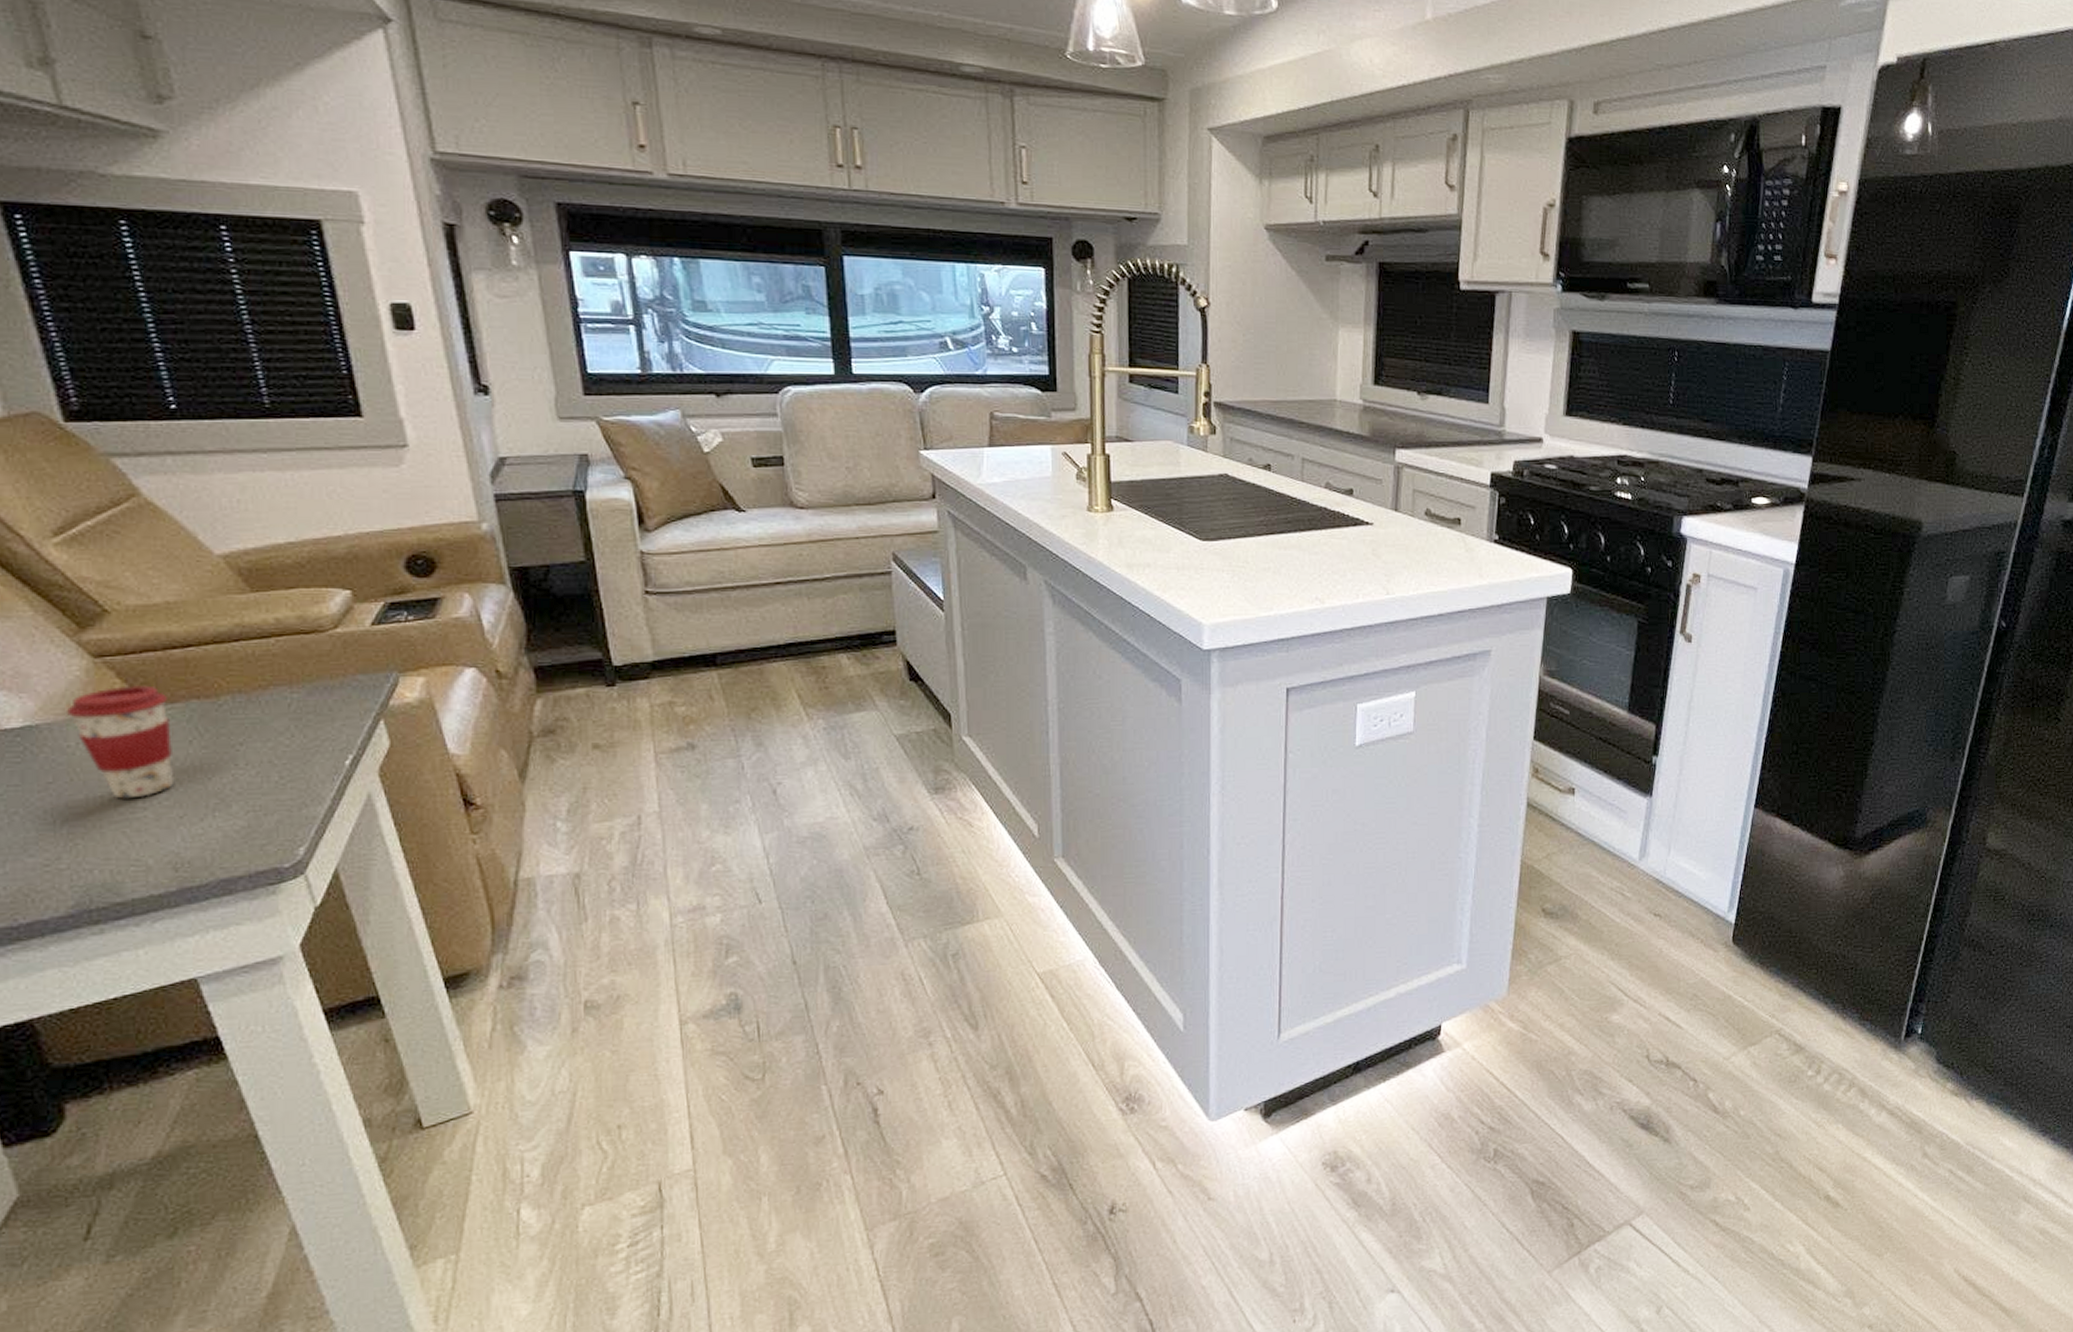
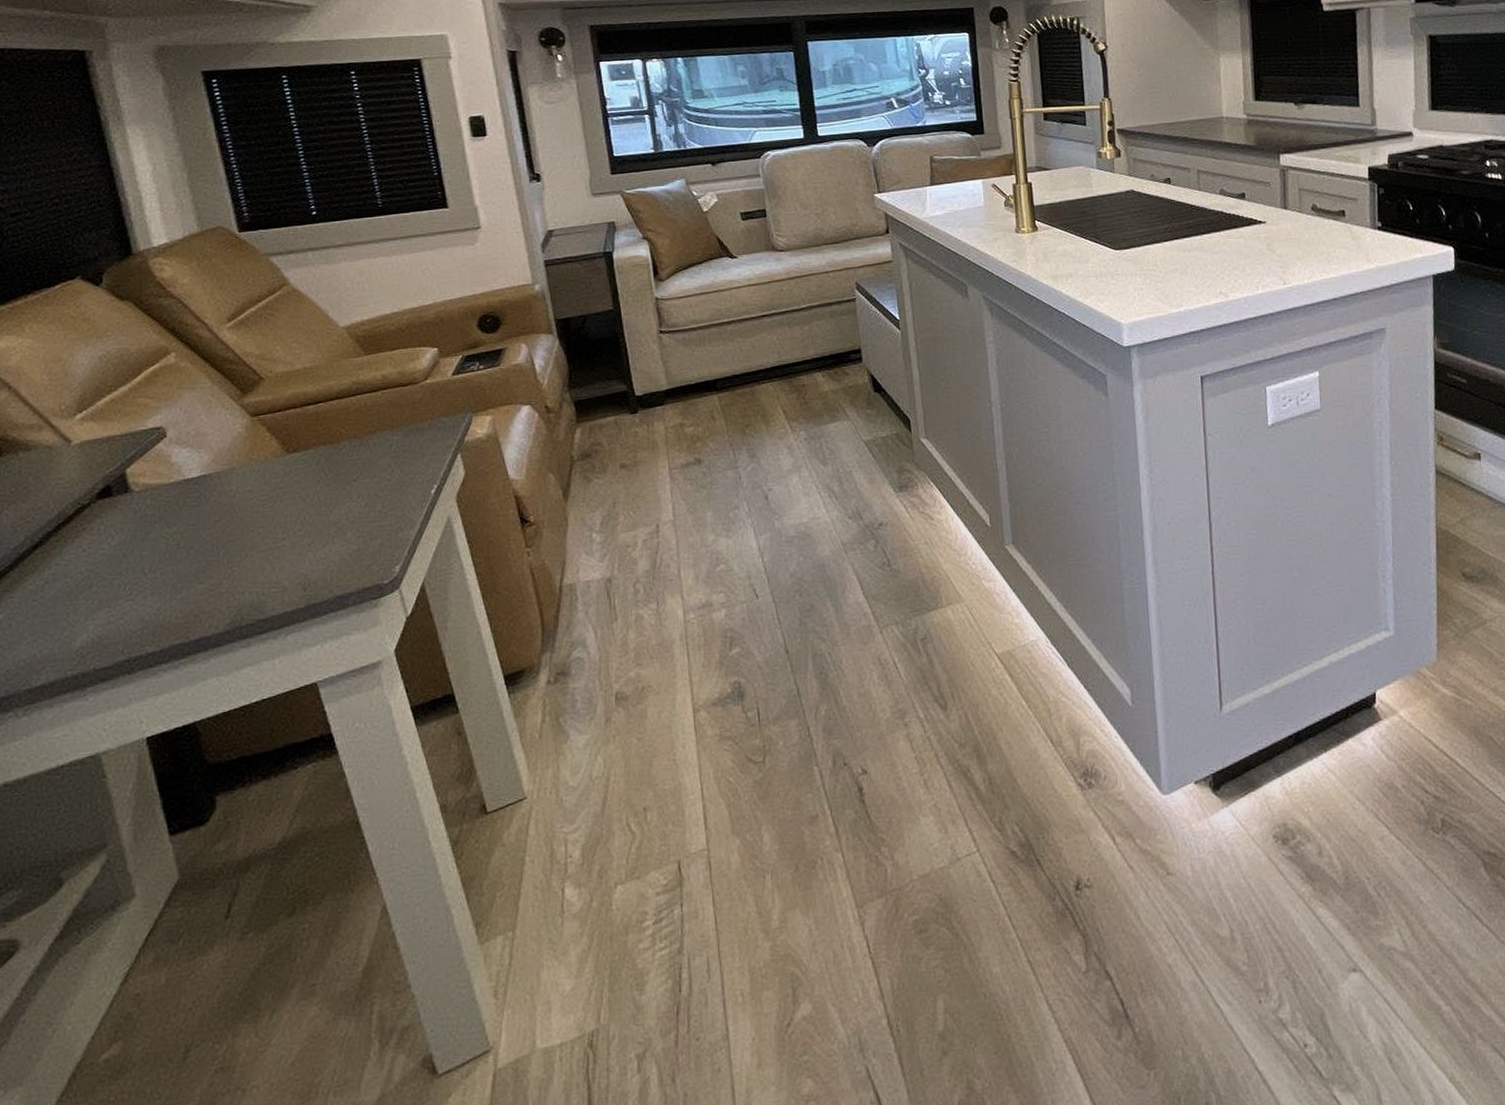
coffee cup: present [65,685,175,799] -> none [230,436,306,532]

